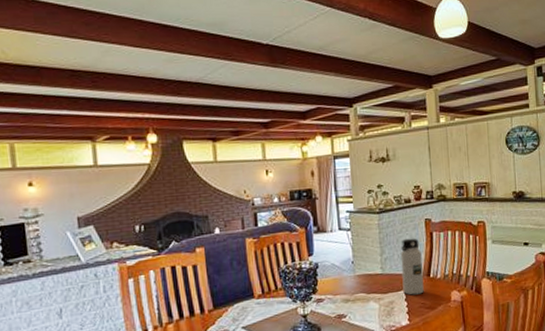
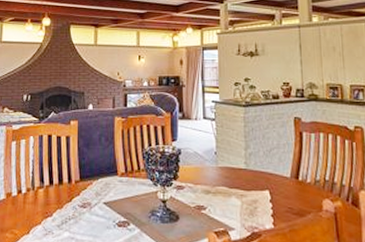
water bottle: present [400,238,424,295] -> none [266,135,292,197]

